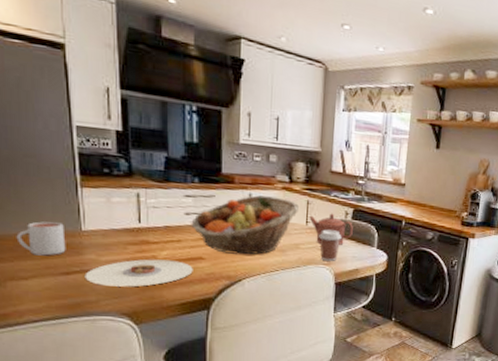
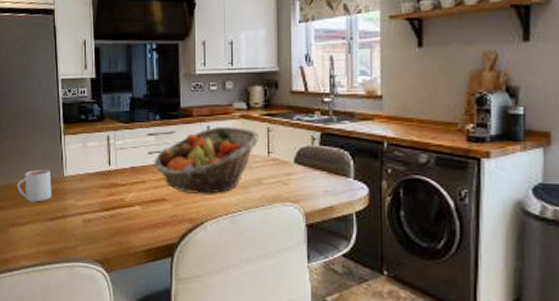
plate: present [84,259,193,287] -> none [66,202,157,232]
teapot: present [309,213,353,245] -> none [271,140,322,177]
coffee cup: present [319,229,342,261] -> none [283,160,310,197]

